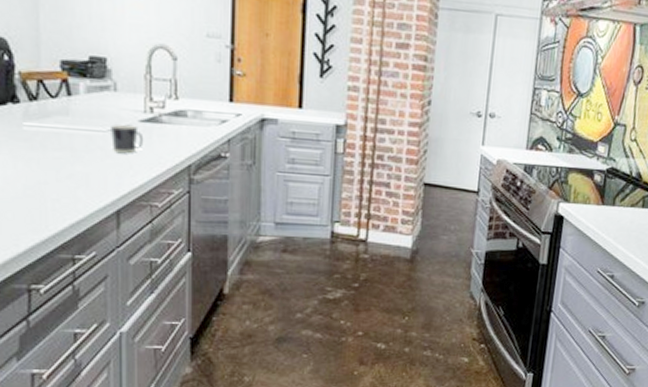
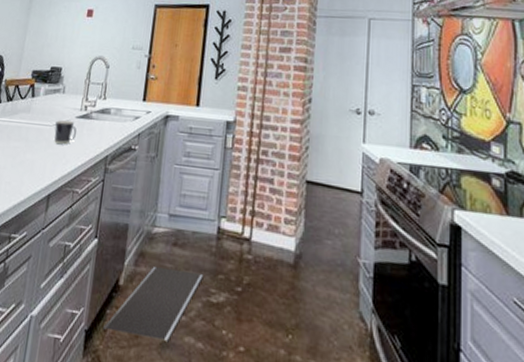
door mat: none [209,272,318,338] -> present [102,266,204,343]

